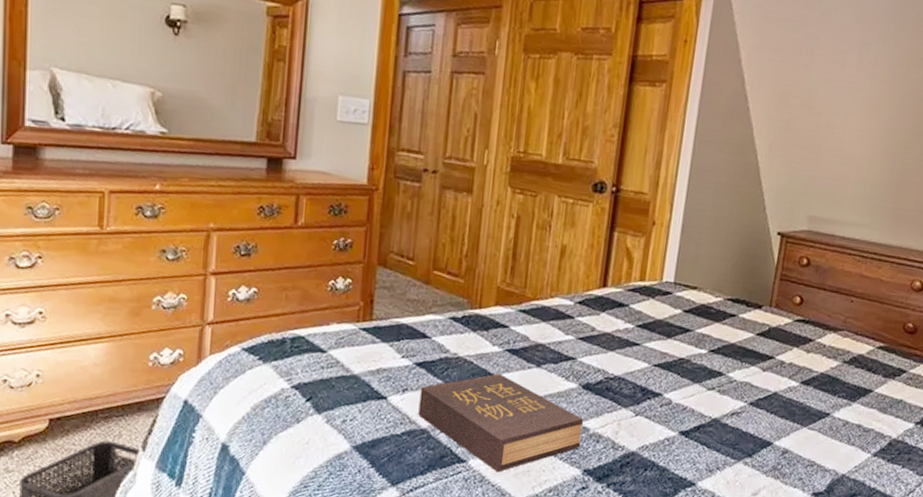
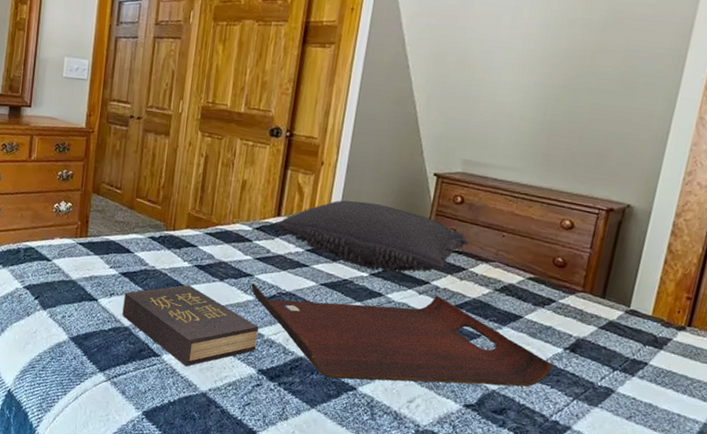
serving tray: none [573,368,904,474] -> present [251,283,553,387]
pillow: none [598,266,817,349] -> present [273,200,470,273]

